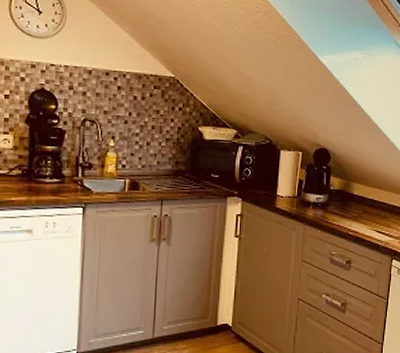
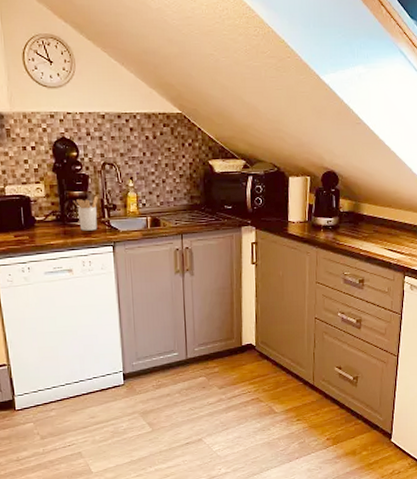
utensil holder: none [43,153,73,189] -> present [73,196,98,231]

